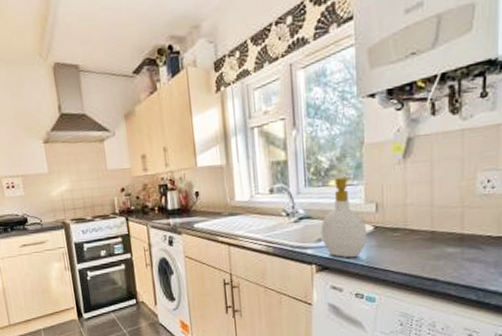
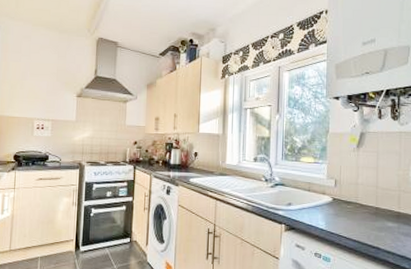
soap bottle: present [320,177,368,258] -> none [291,156,327,222]

